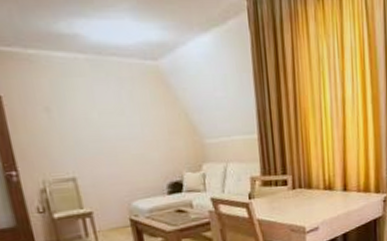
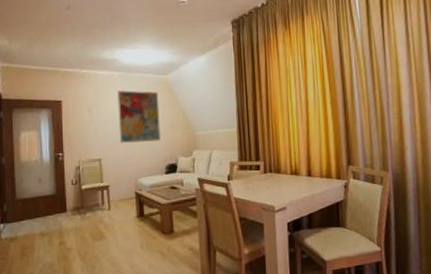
wall art: none [87,82,157,157] -> present [118,90,161,144]

